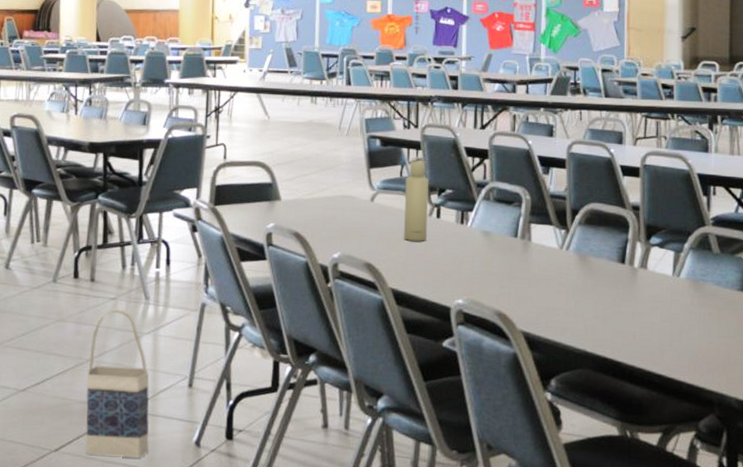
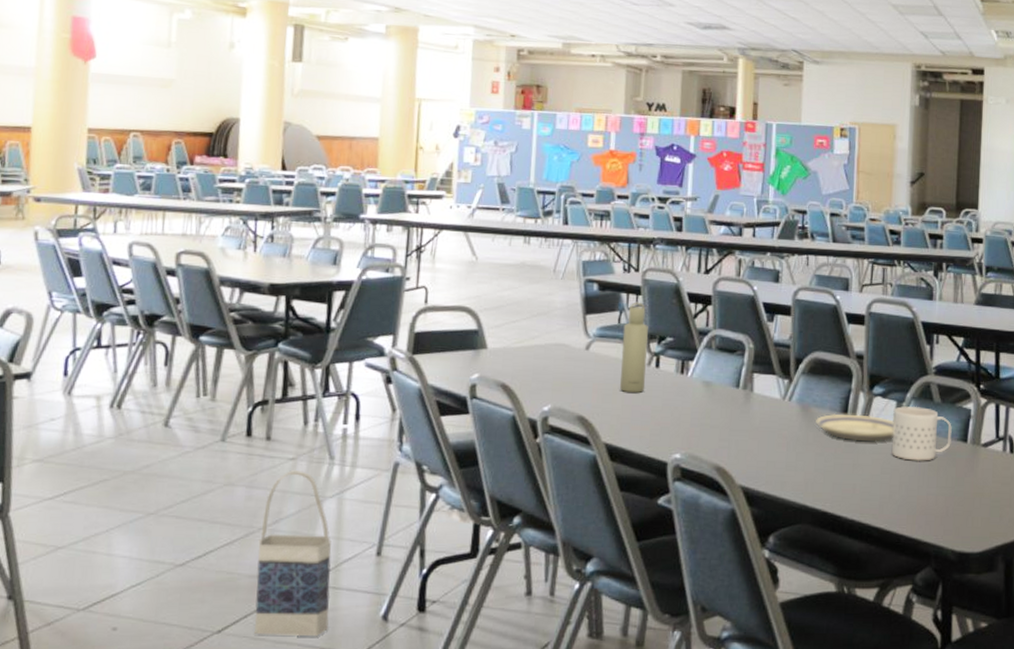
plate: none [593,263,672,291] -> present [816,413,894,442]
mug: none [670,256,732,311] -> present [891,406,952,462]

